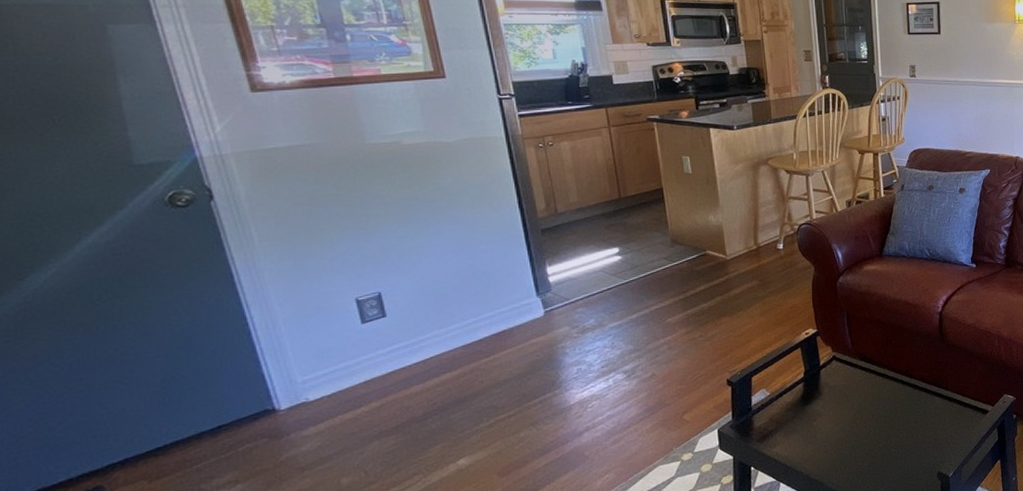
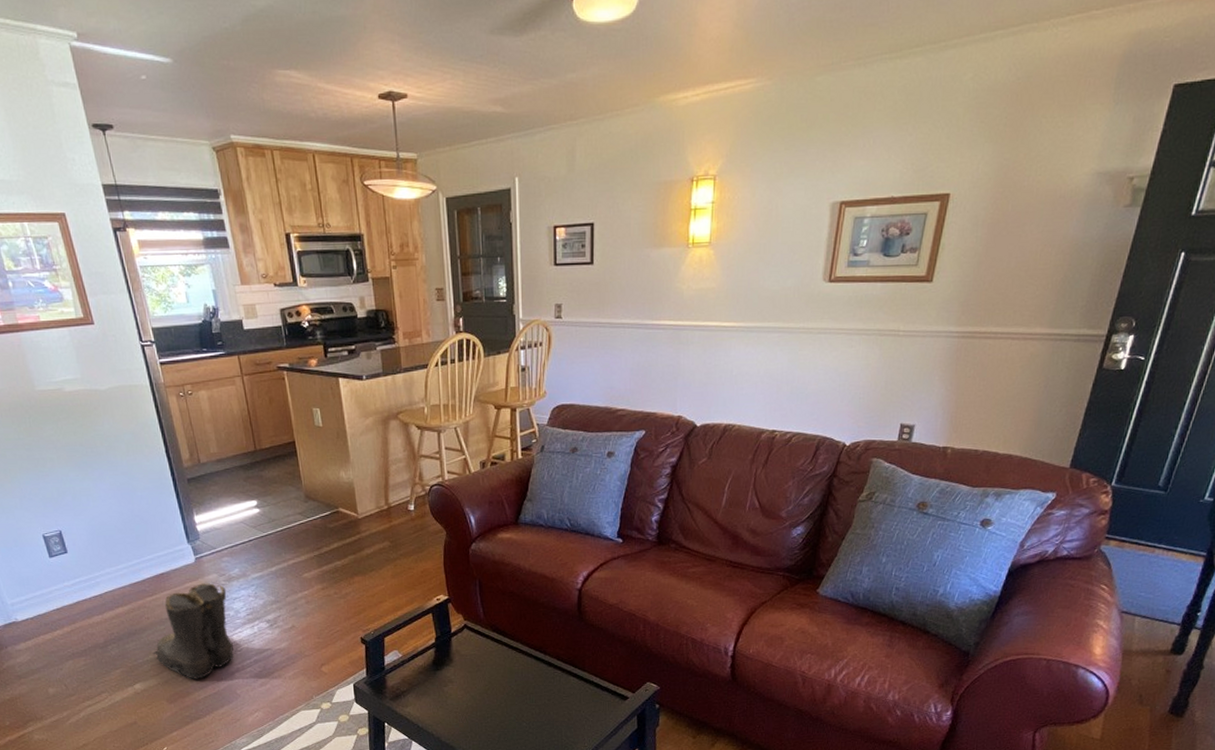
boots: none [484,337,584,446] -> present [152,583,234,679]

